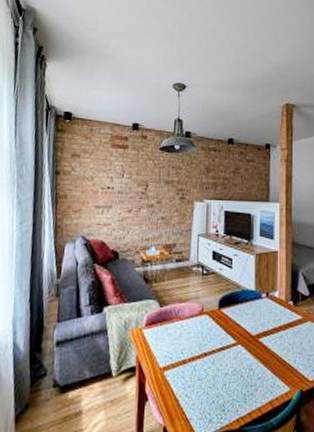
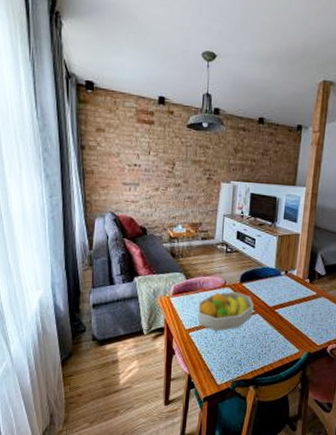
fruit bowl: none [174,318,235,369] -> present [198,291,254,332]

